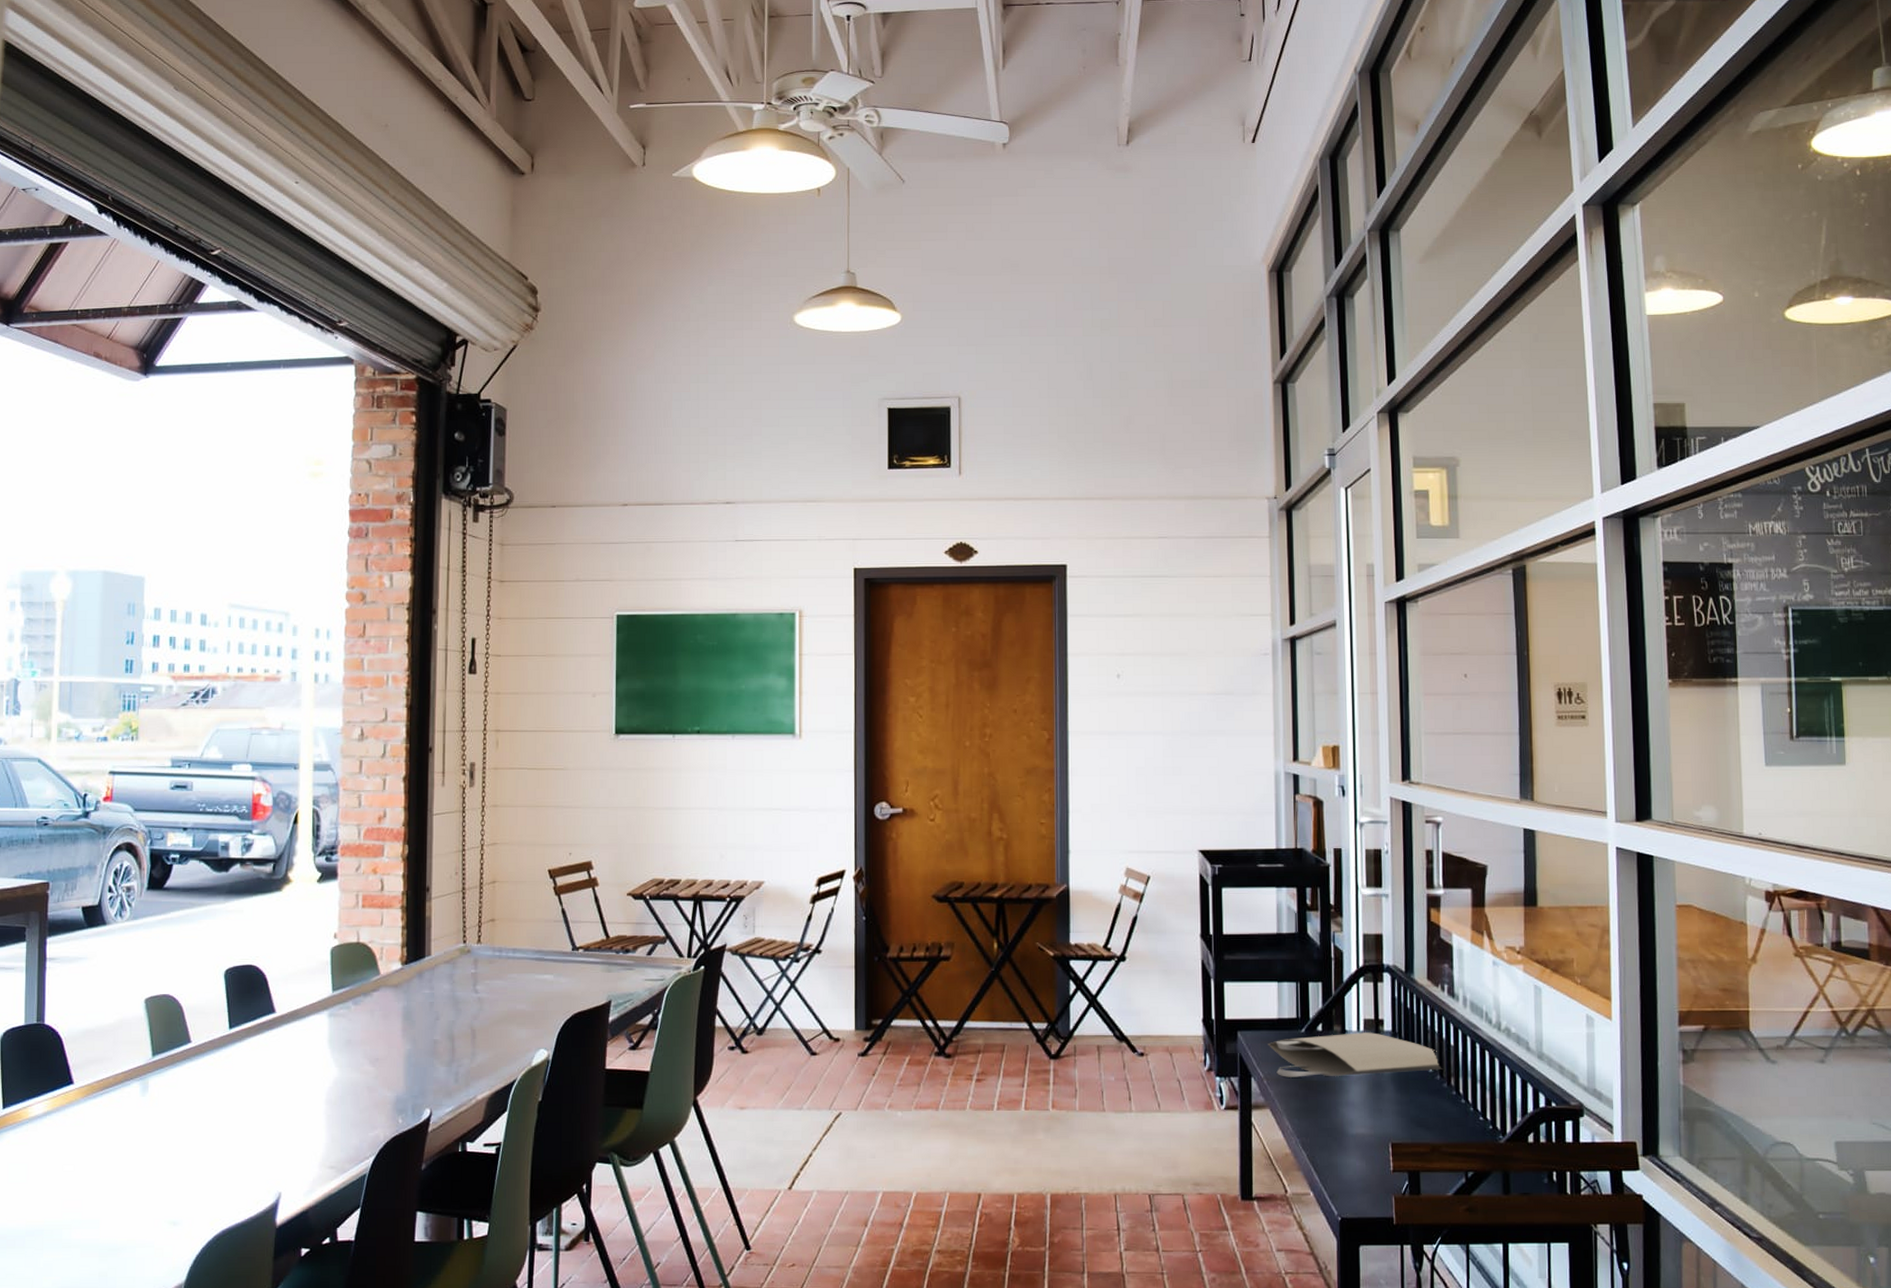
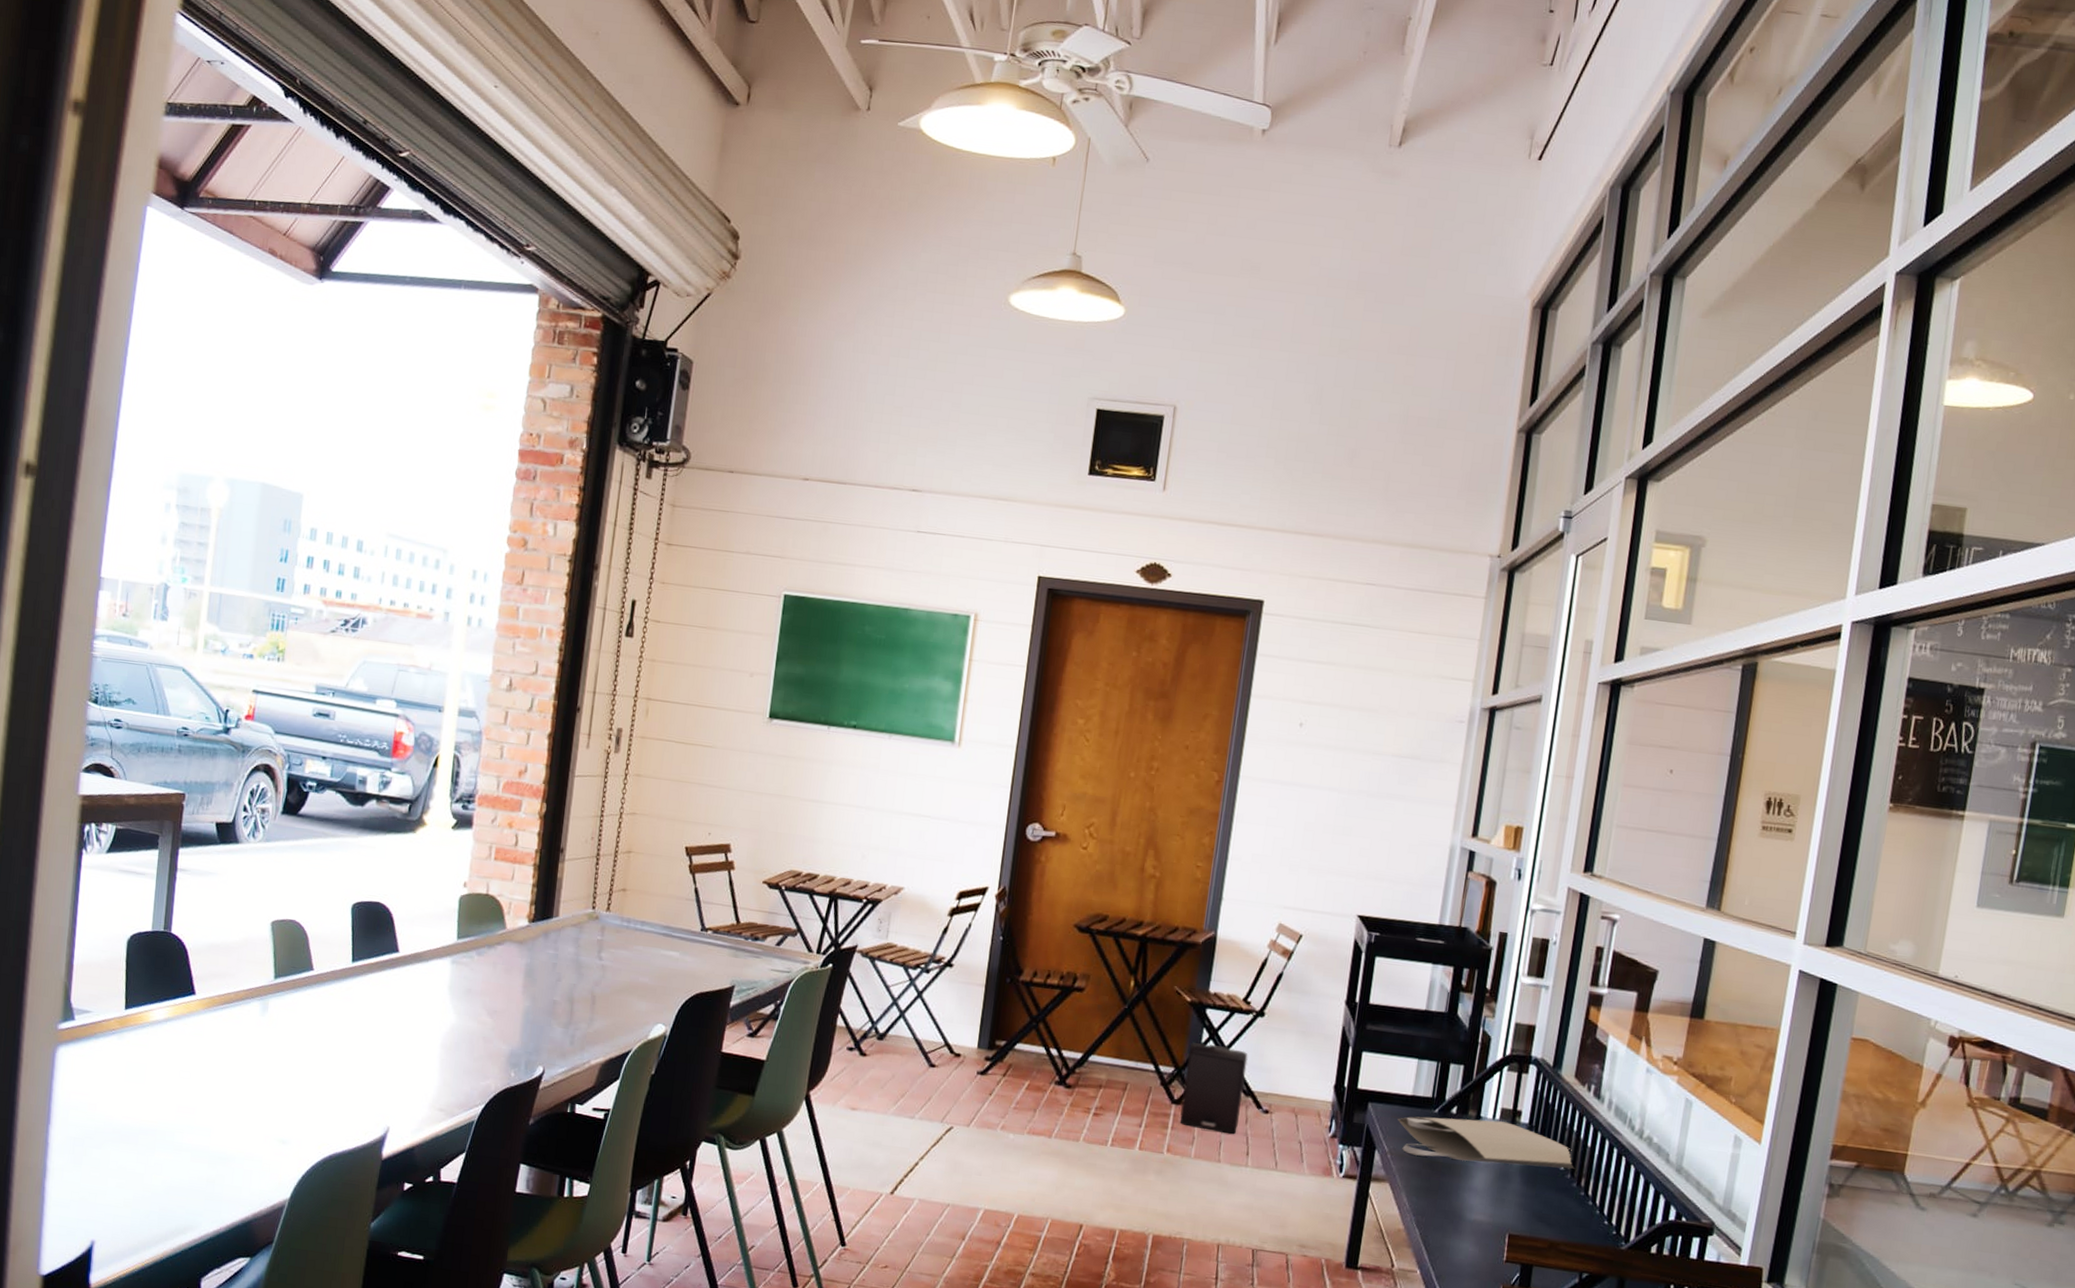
pedal bin: none [1058,994,1117,1082] -> present [1179,1042,1248,1135]

